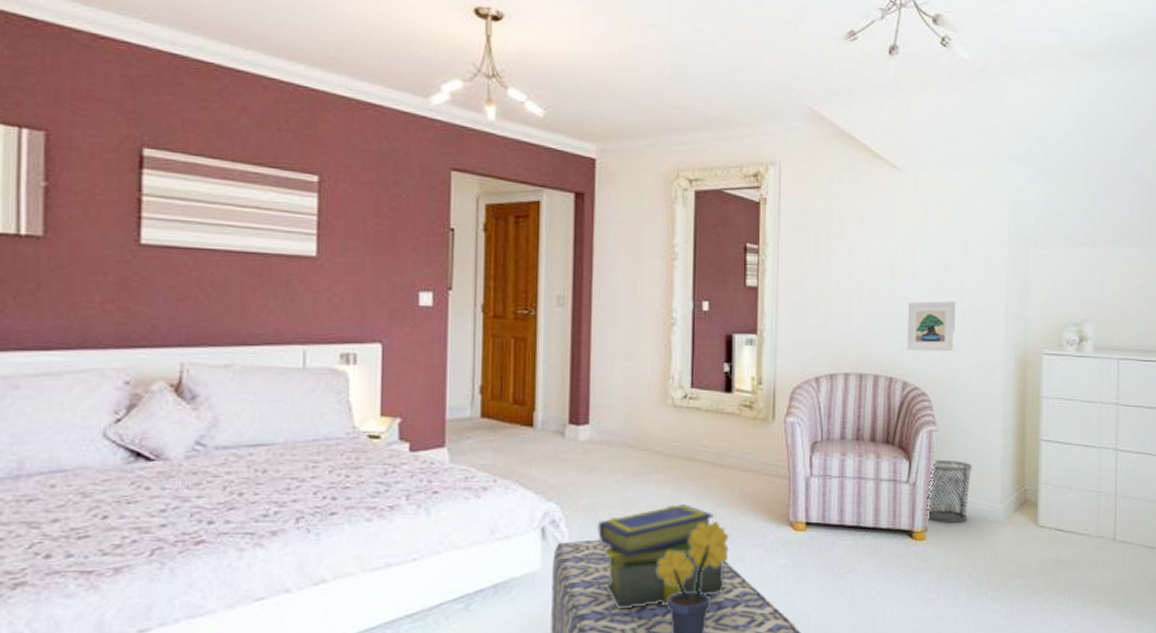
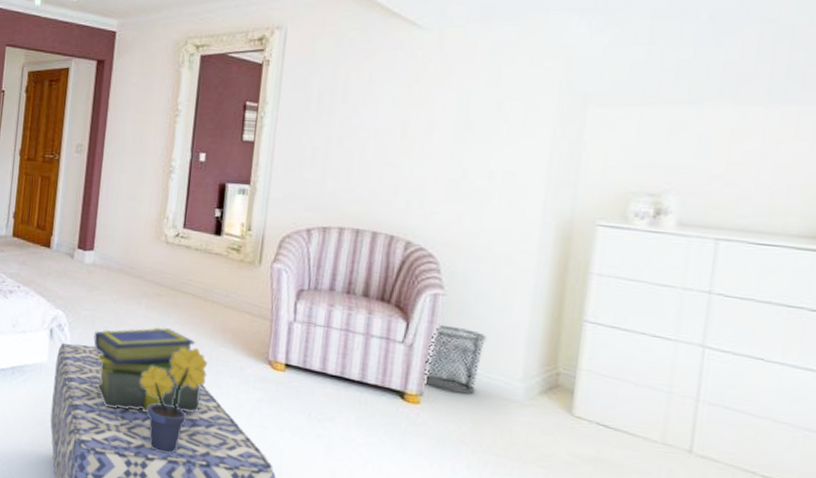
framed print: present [907,301,955,352] -> none [414,161,480,215]

